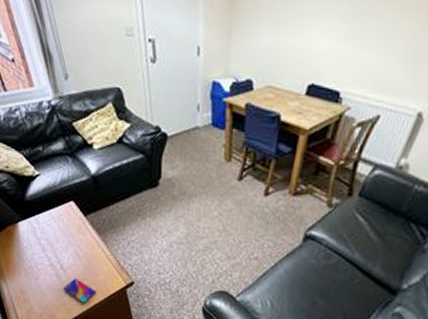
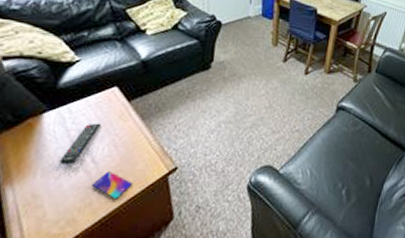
remote control: none [36,234,64,269] -> present [59,123,100,165]

